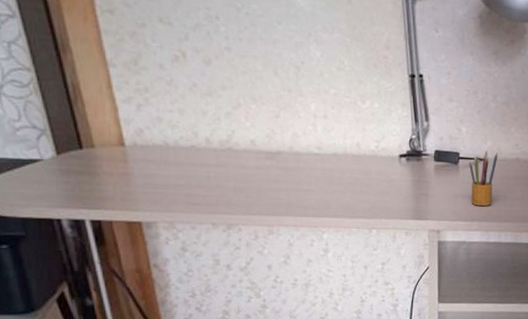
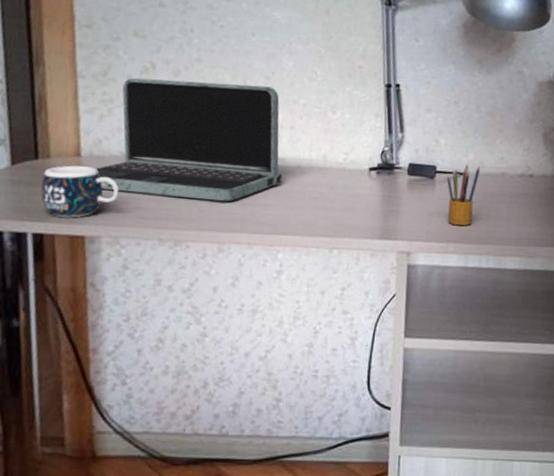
mug: none [90,155,168,205] -> present [41,165,119,218]
laptop: none [141,66,321,188] -> present [95,77,283,202]

